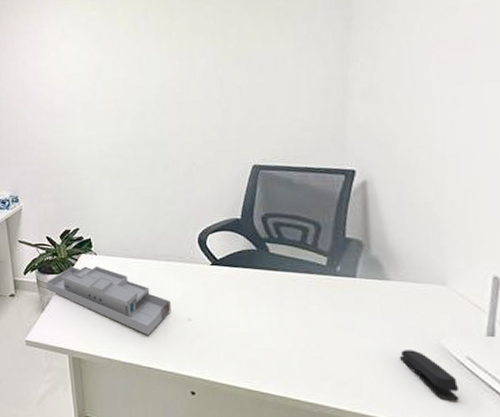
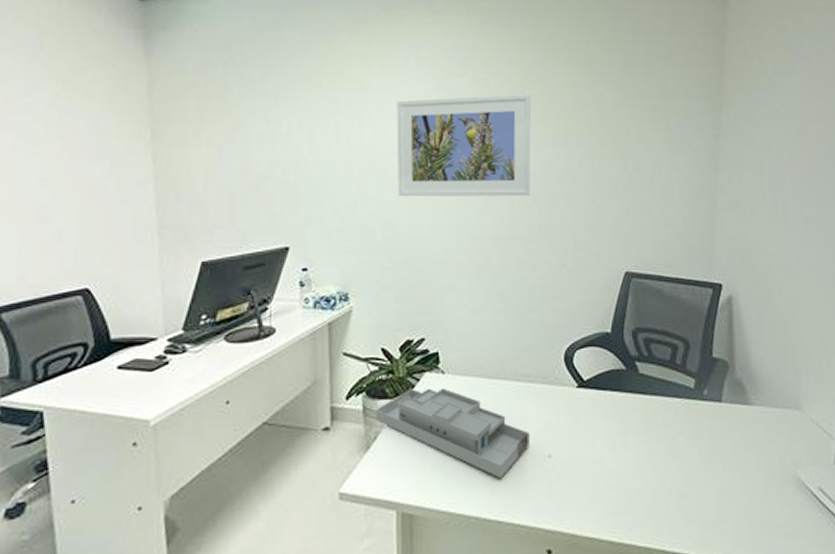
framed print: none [41,17,160,118] -> present [396,94,532,197]
stapler: present [399,350,460,401] -> none [760,482,813,539]

